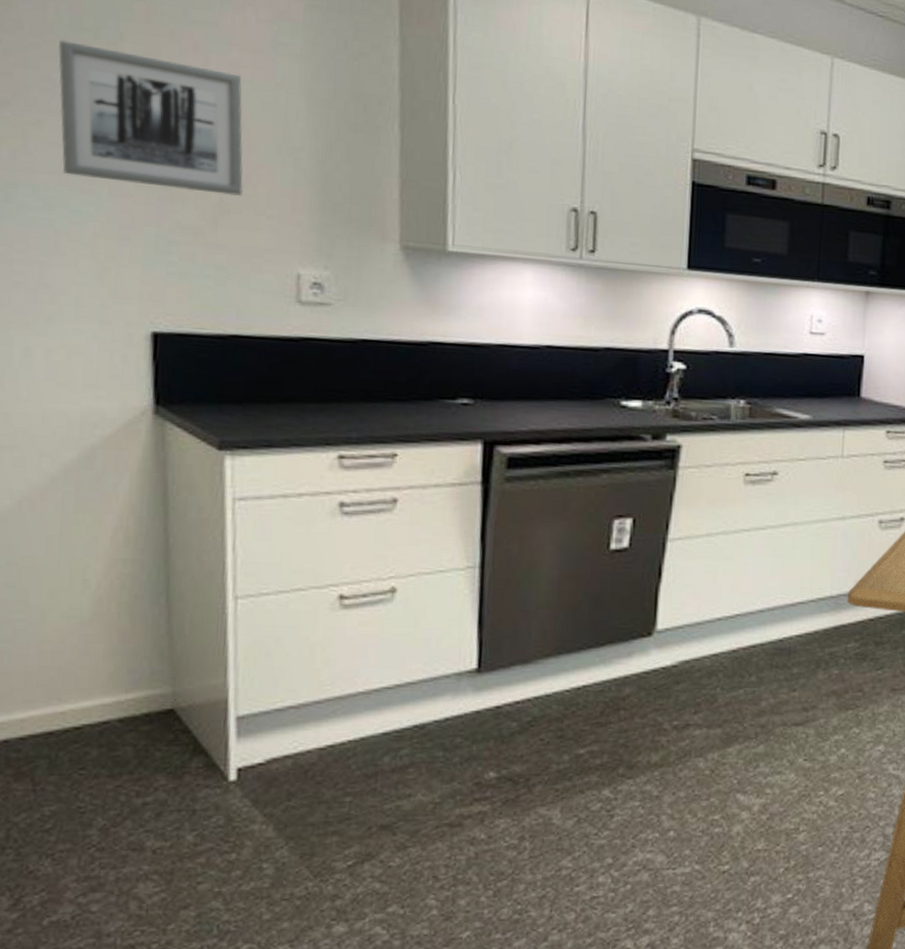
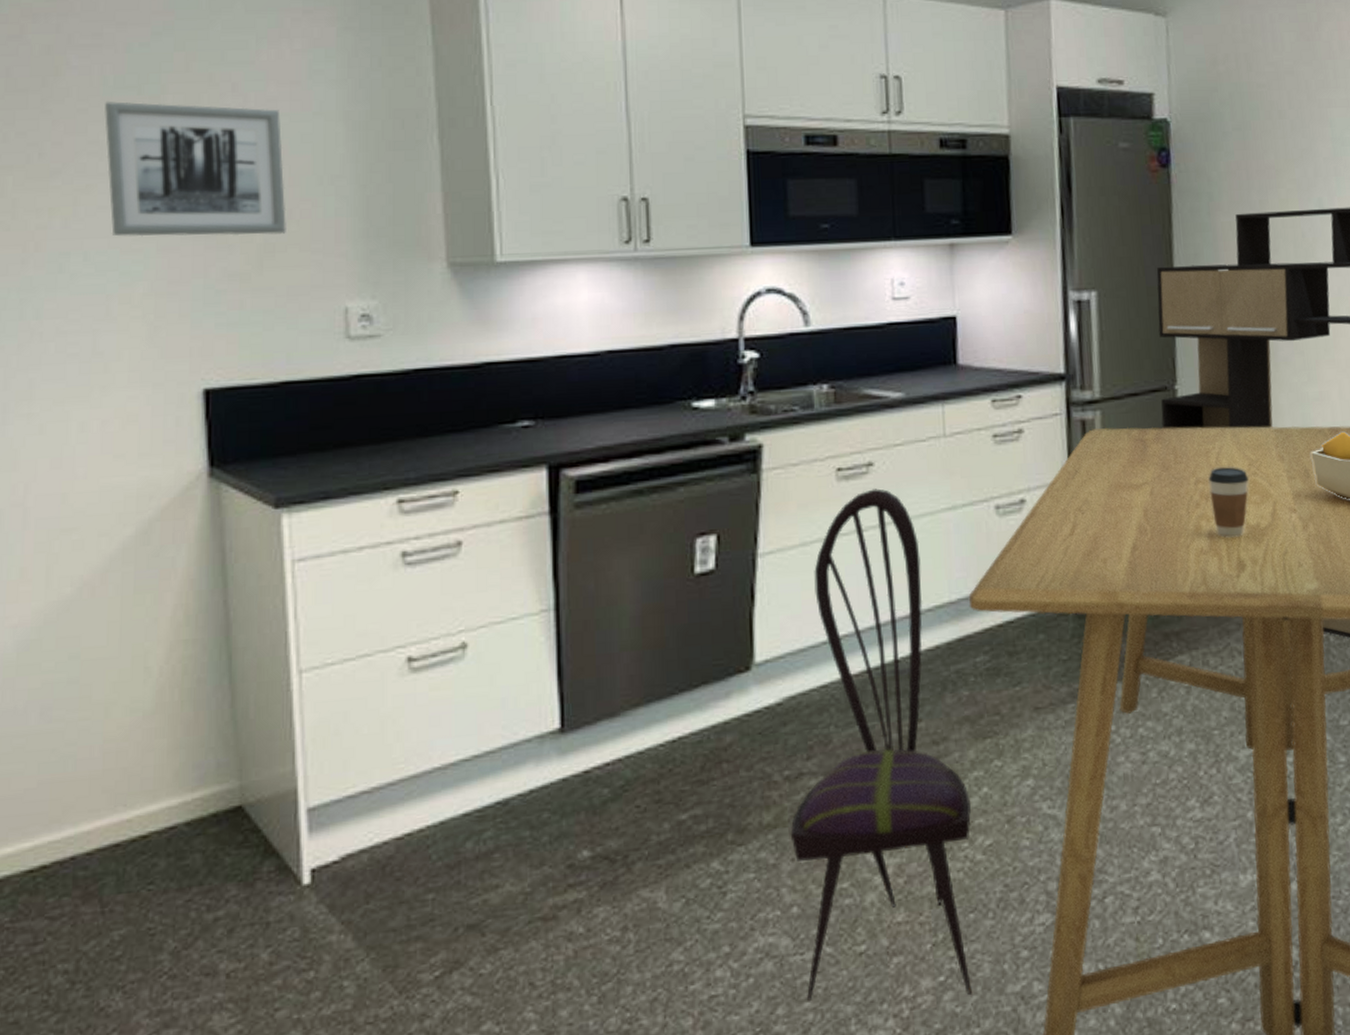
dining chair: none [673,494,829,911] -> present [790,488,972,1001]

